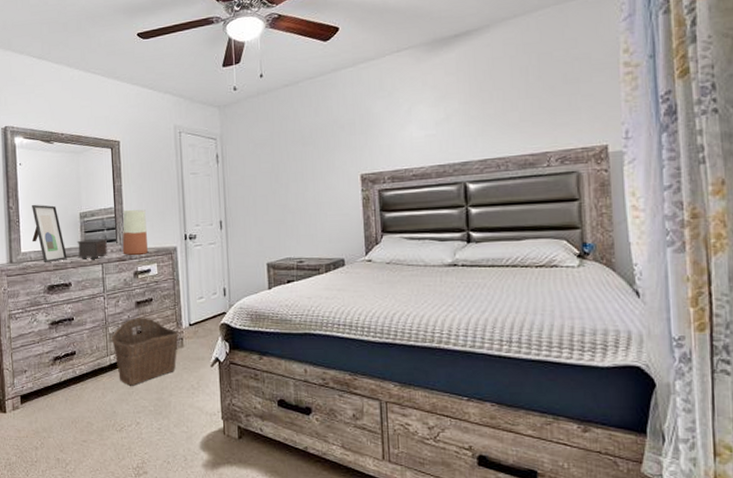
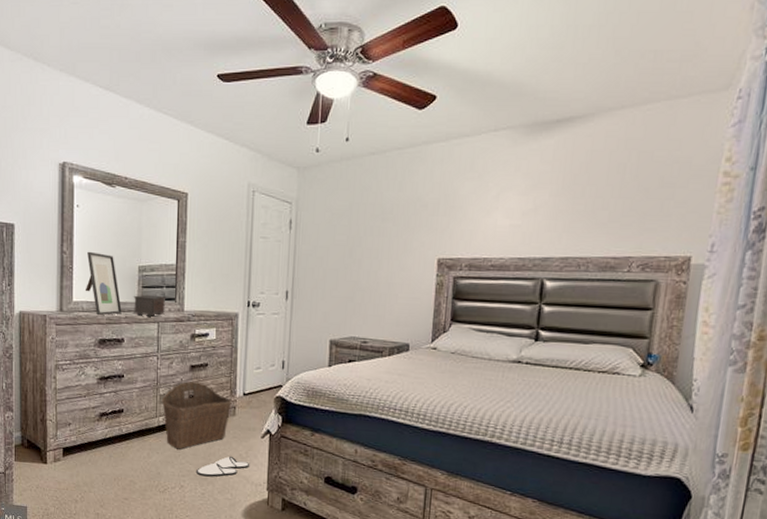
vase: present [122,209,148,256] -> none [181,268,209,318]
slippers: none [151,387,202,411] -> present [197,455,249,477]

